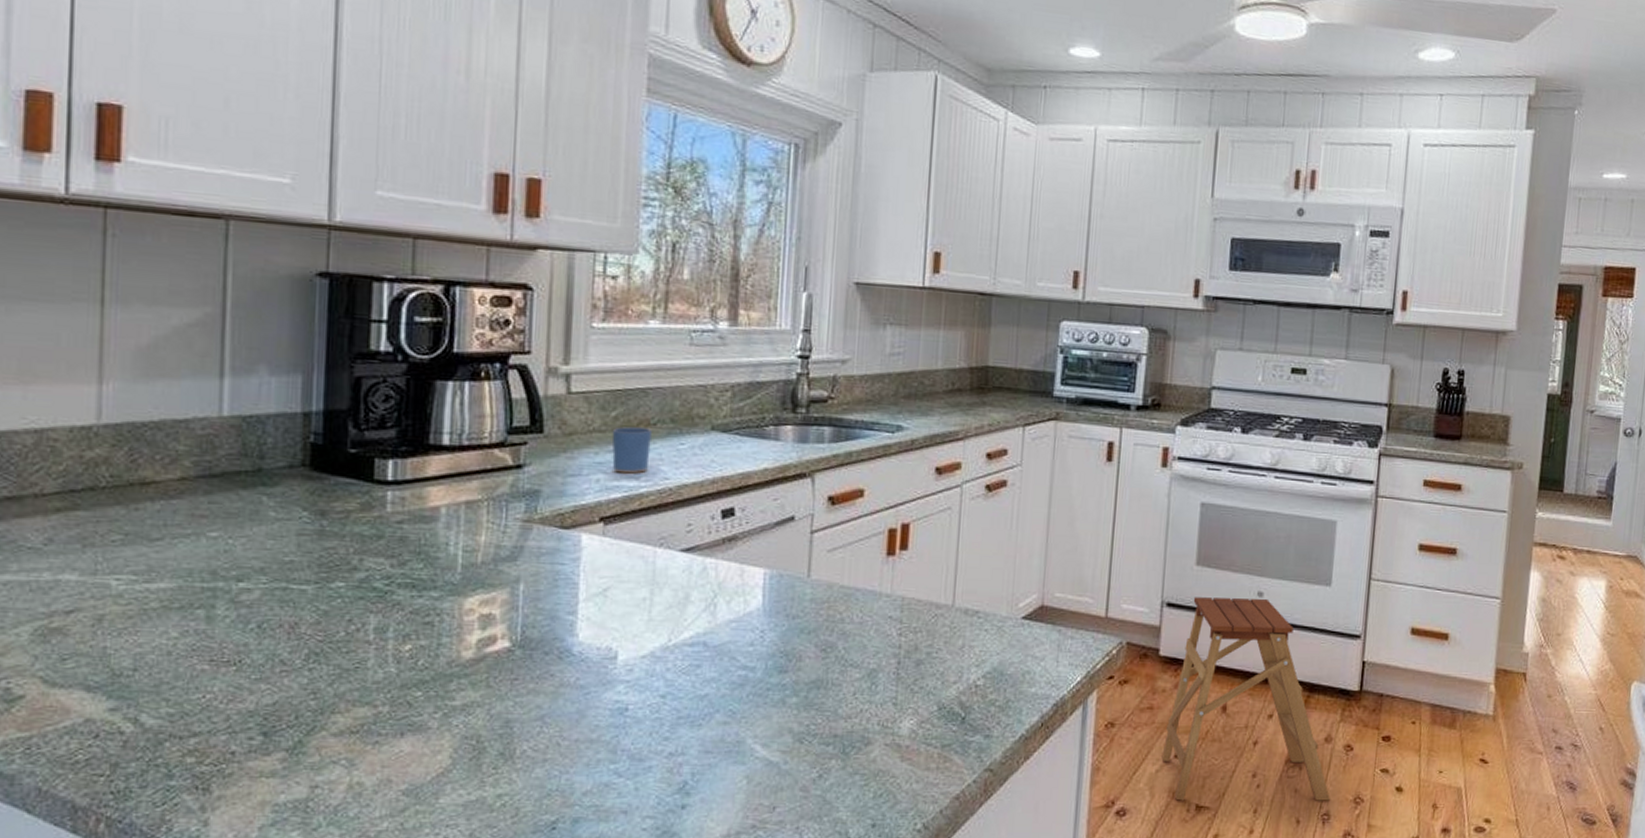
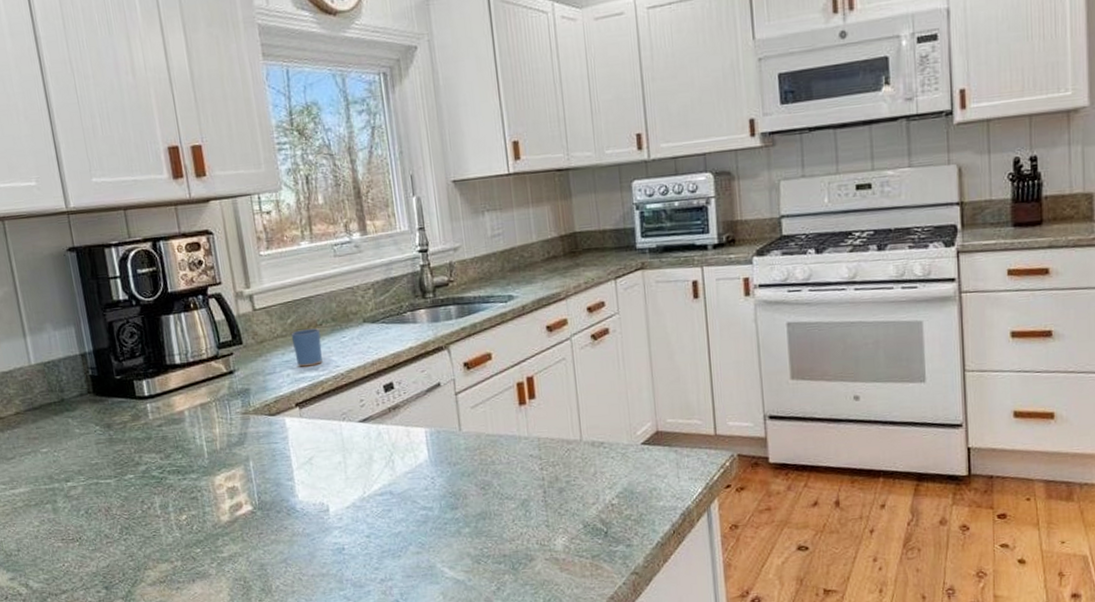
step ladder: present [1161,597,1330,801] -> none [785,402,953,587]

